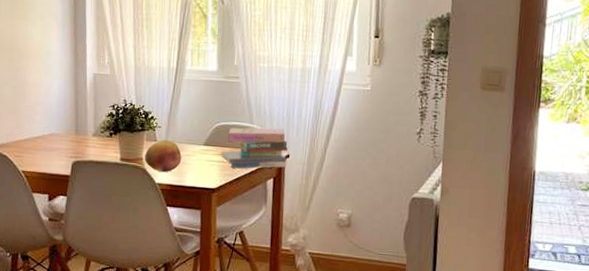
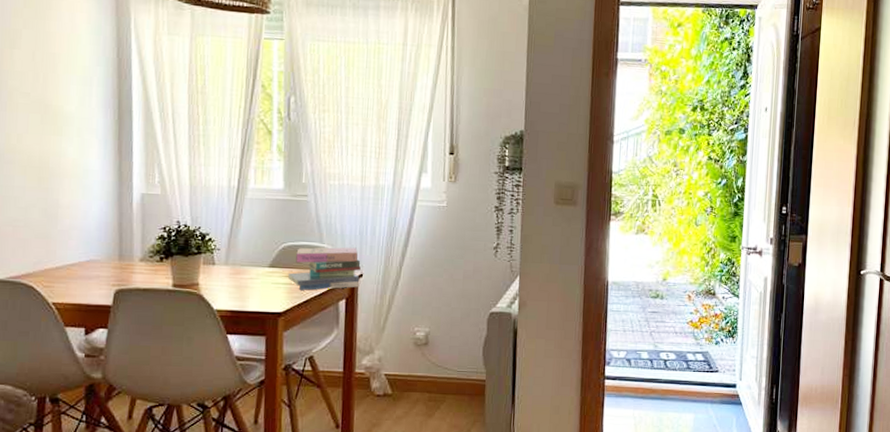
fruit: present [145,140,182,172] -> none [201,263,244,297]

